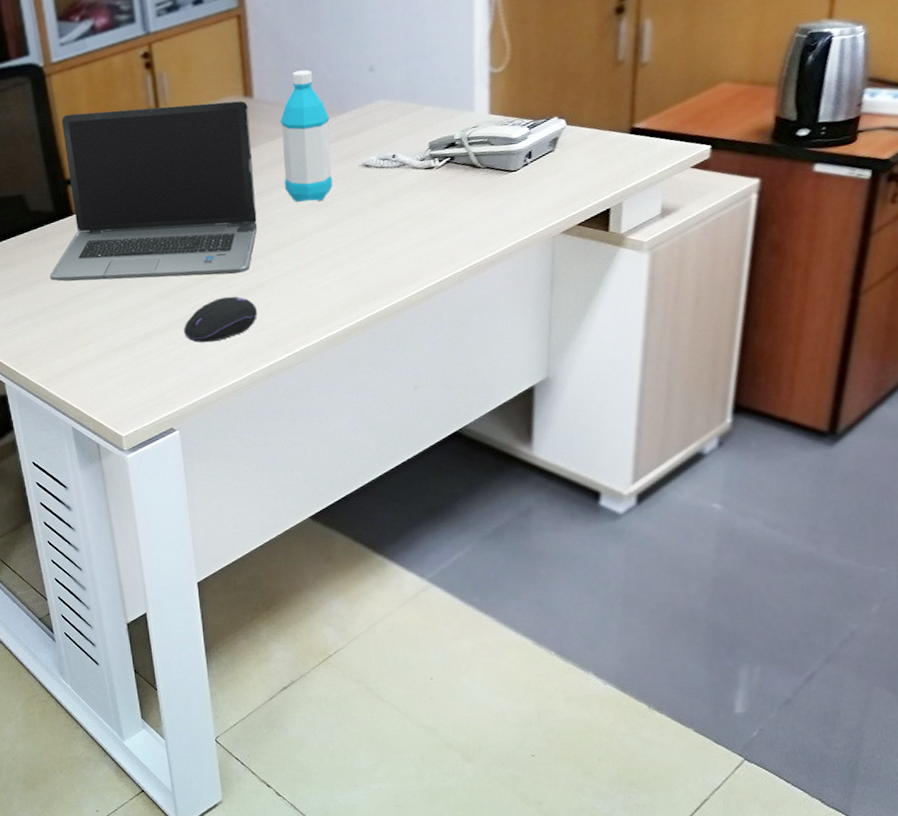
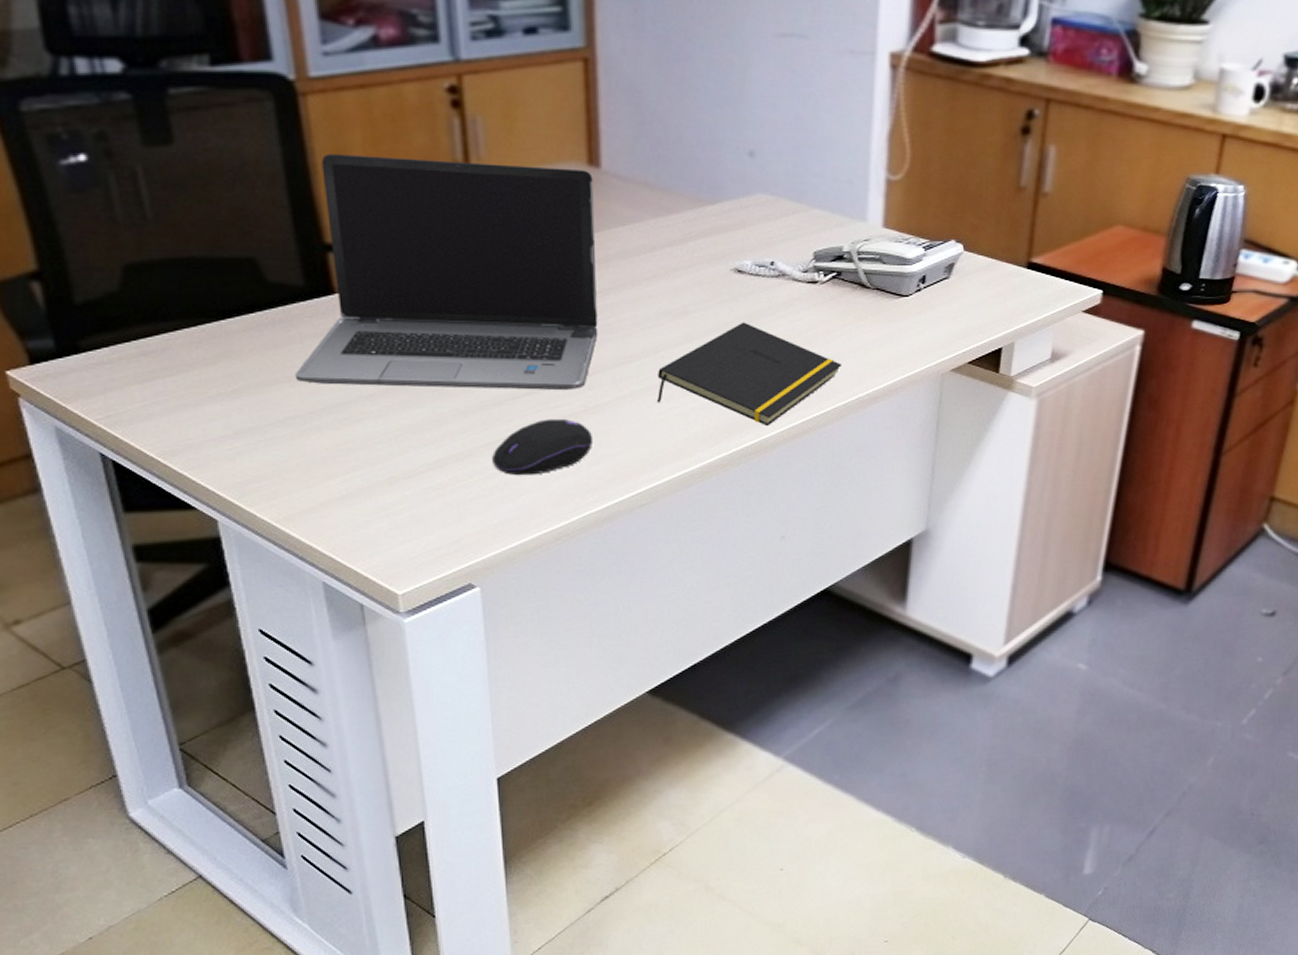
water bottle: present [280,70,333,202] -> none [635,142,697,308]
notepad: none [305,207,460,292] -> present [656,322,843,426]

